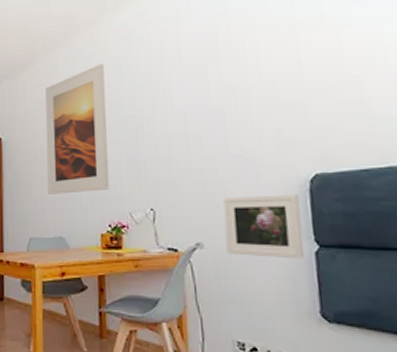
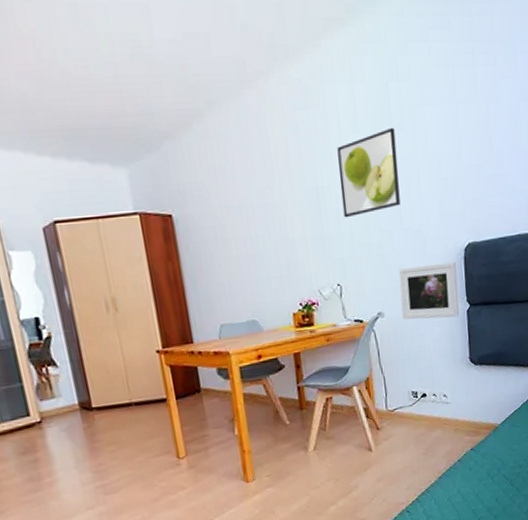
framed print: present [45,63,110,195] -> none [217,126,297,277]
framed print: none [158,58,227,144] -> present [337,127,401,218]

